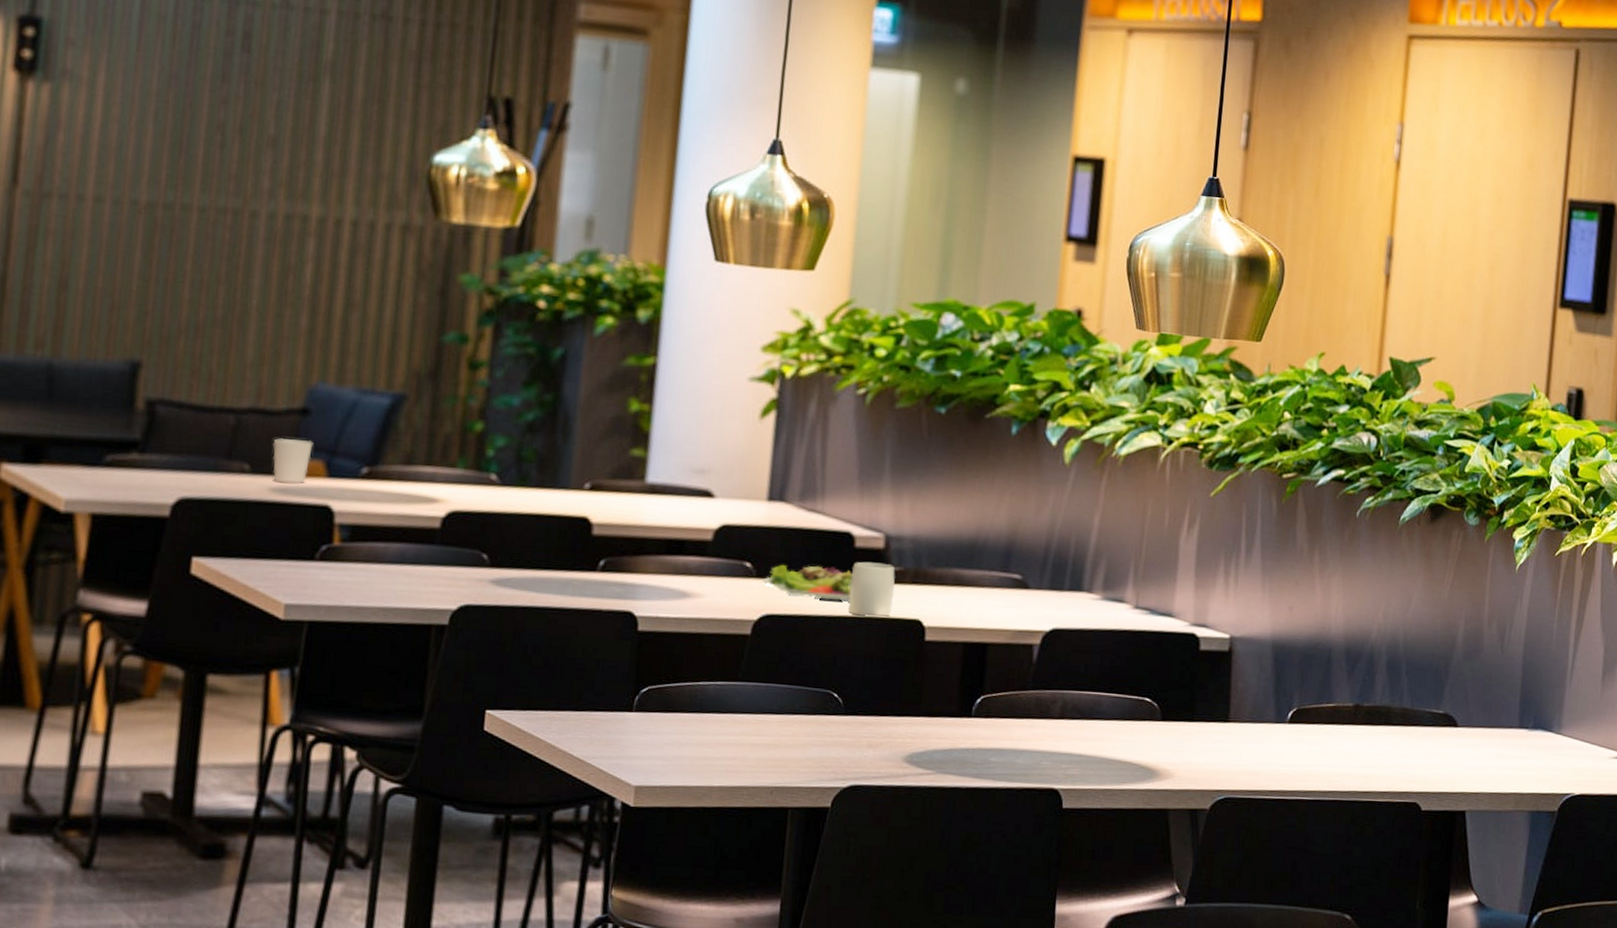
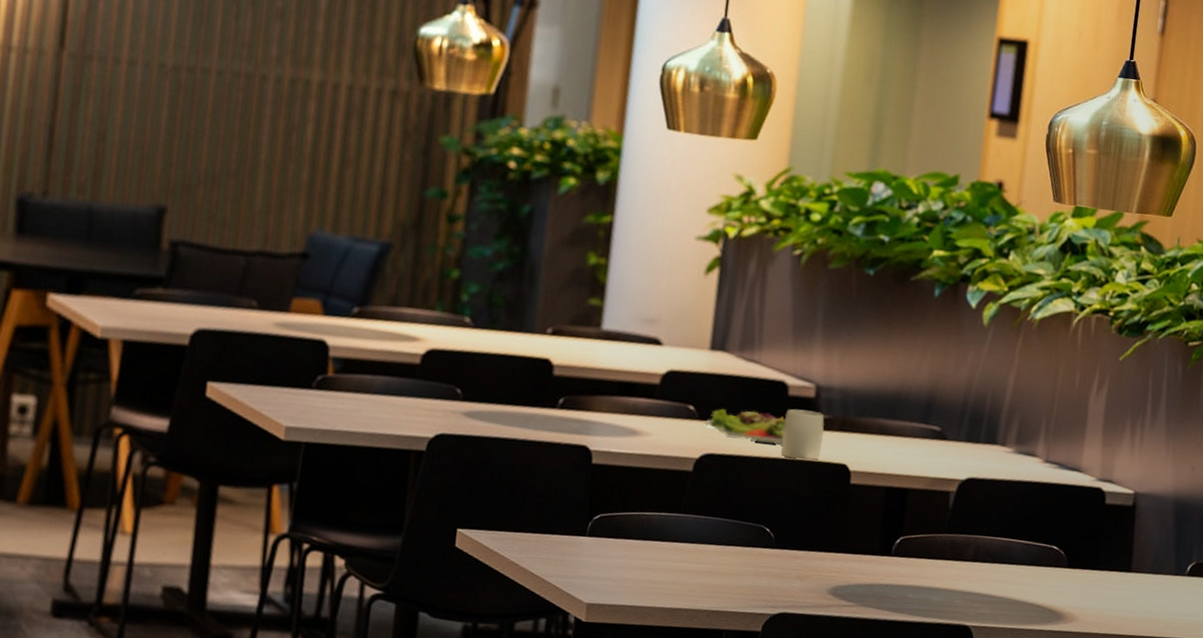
dixie cup: present [272,438,313,484] -> none [276,279,312,320]

